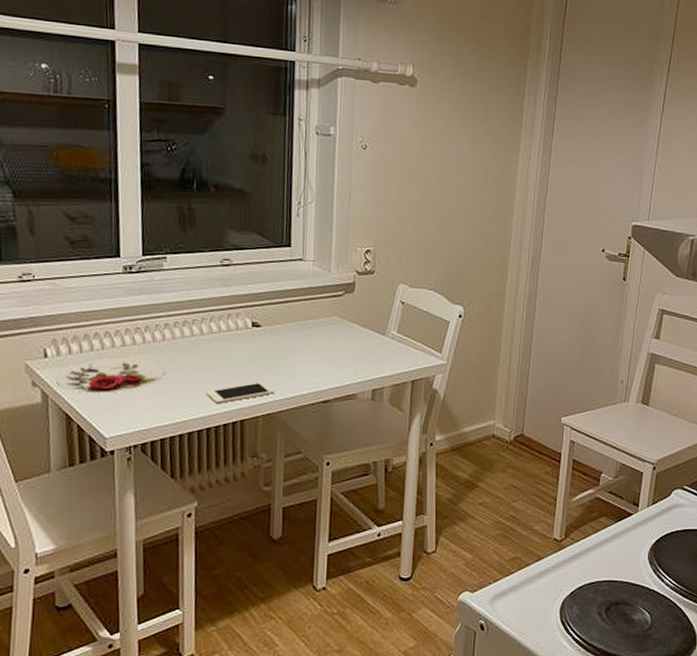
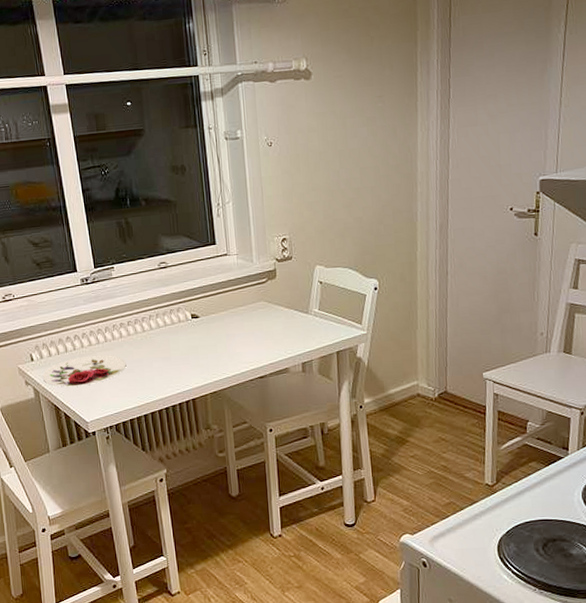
cell phone: present [206,382,275,404] -> none [161,365,218,387]

